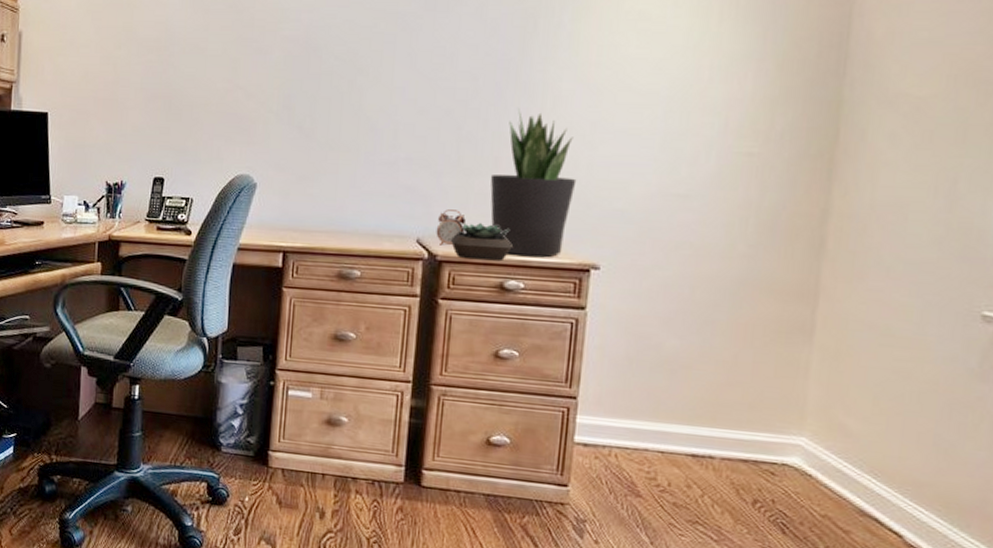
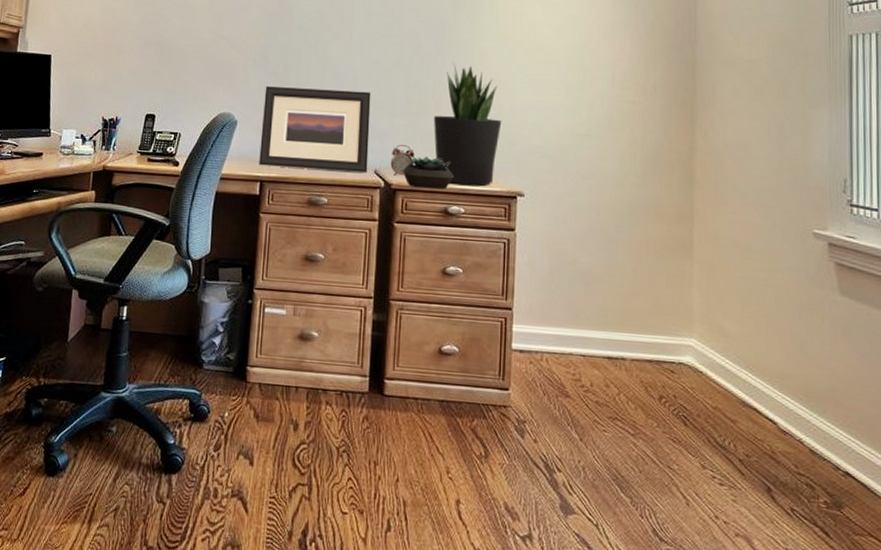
picture frame: none [281,143,415,242] -> present [259,86,371,173]

